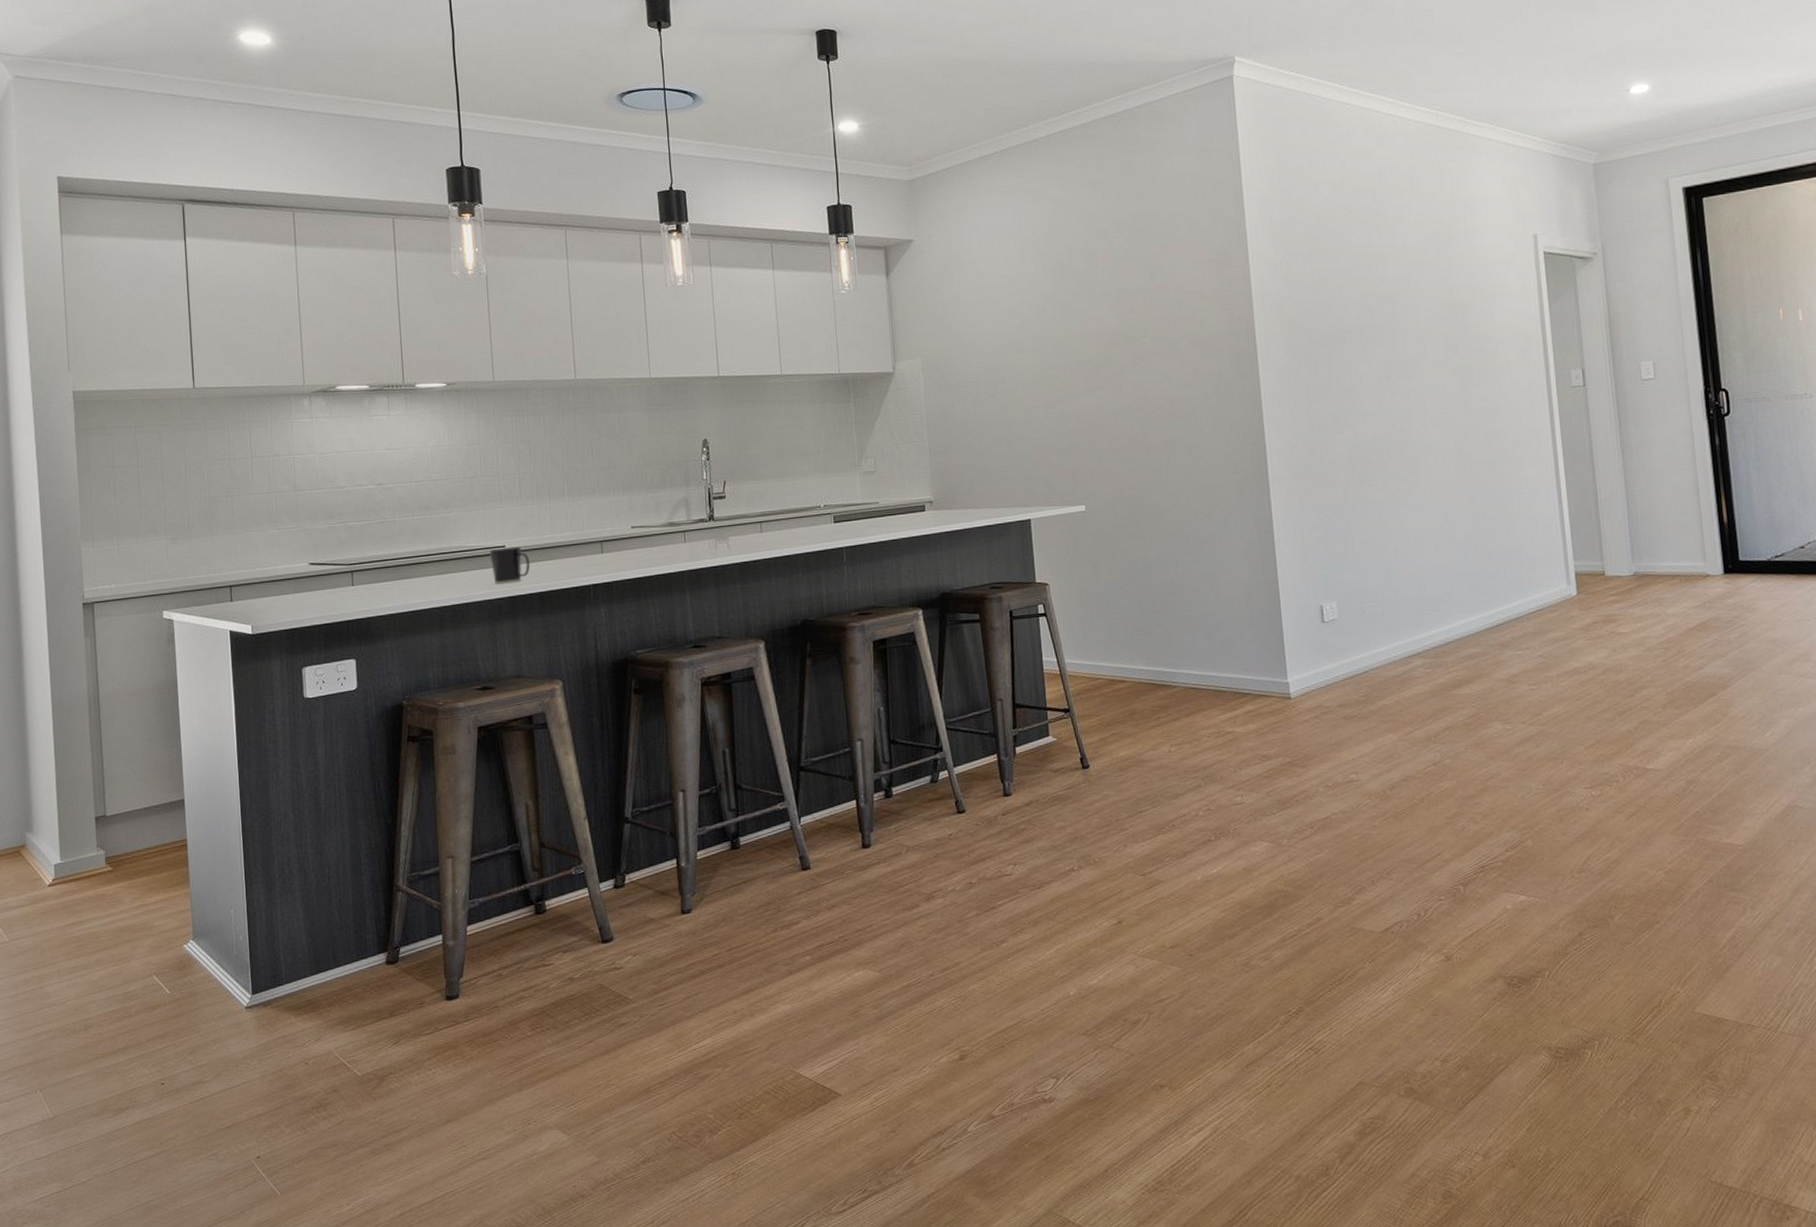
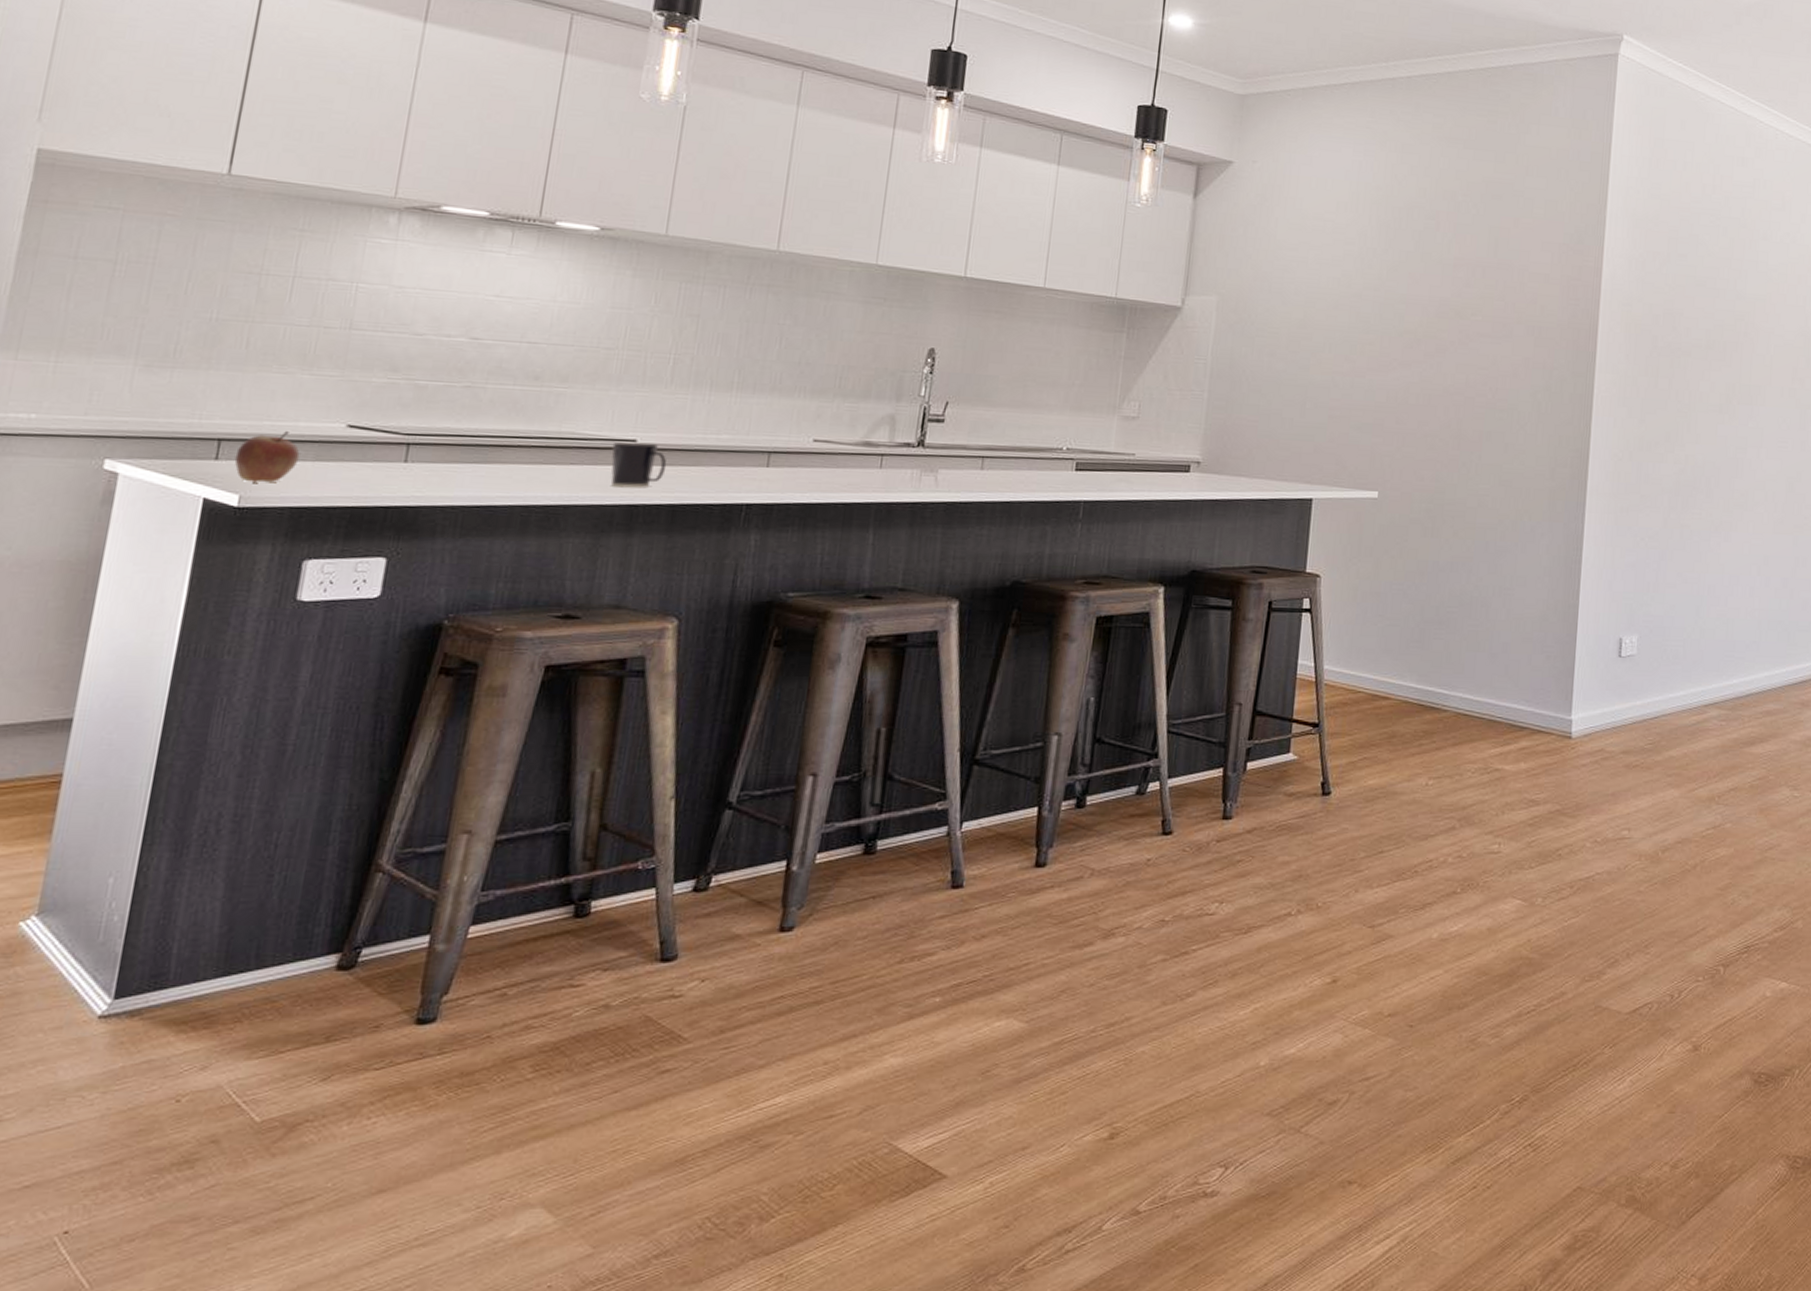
fruit: none [242,574,284,615] -> present [234,431,300,483]

